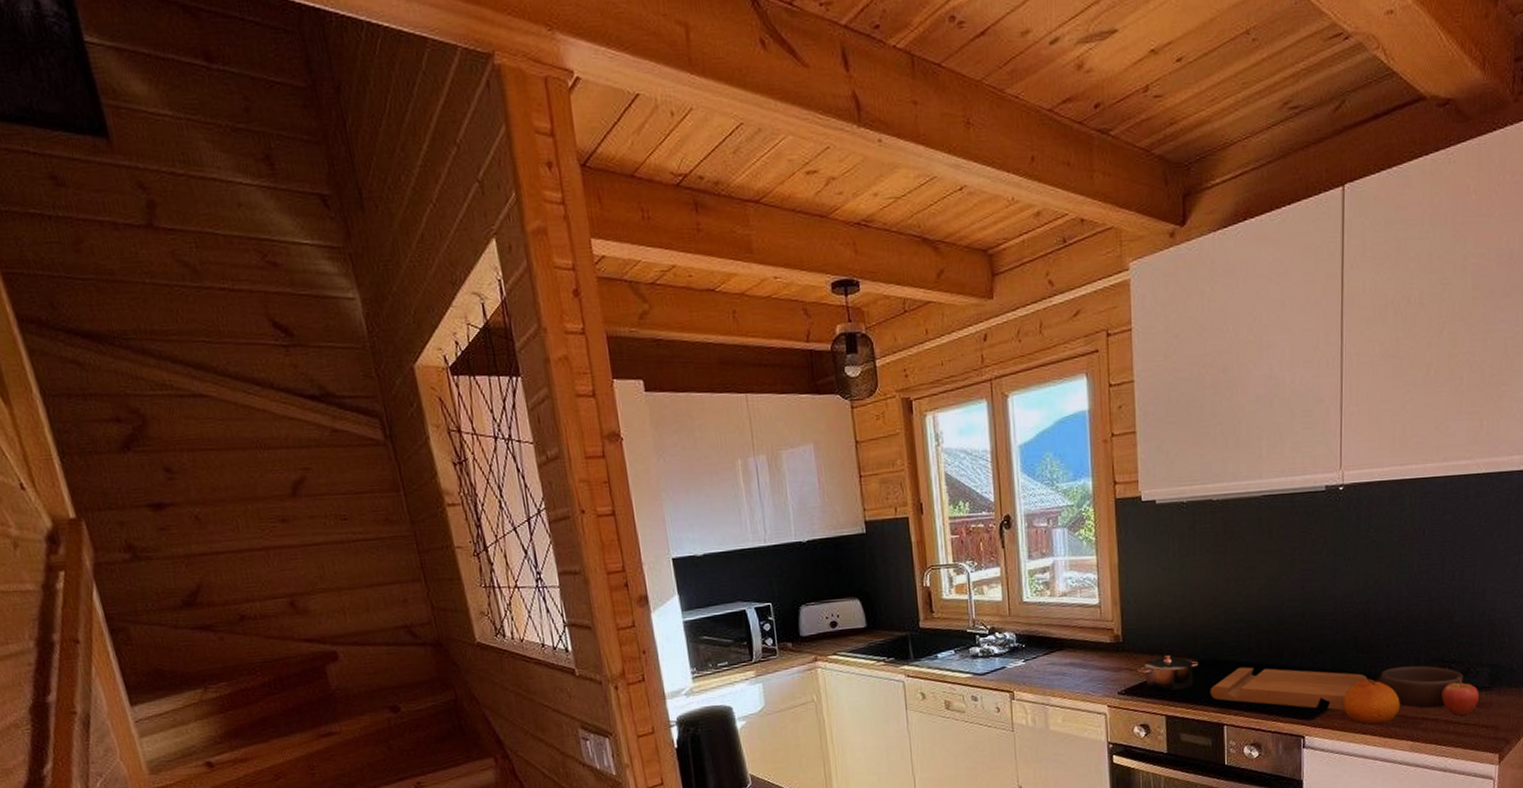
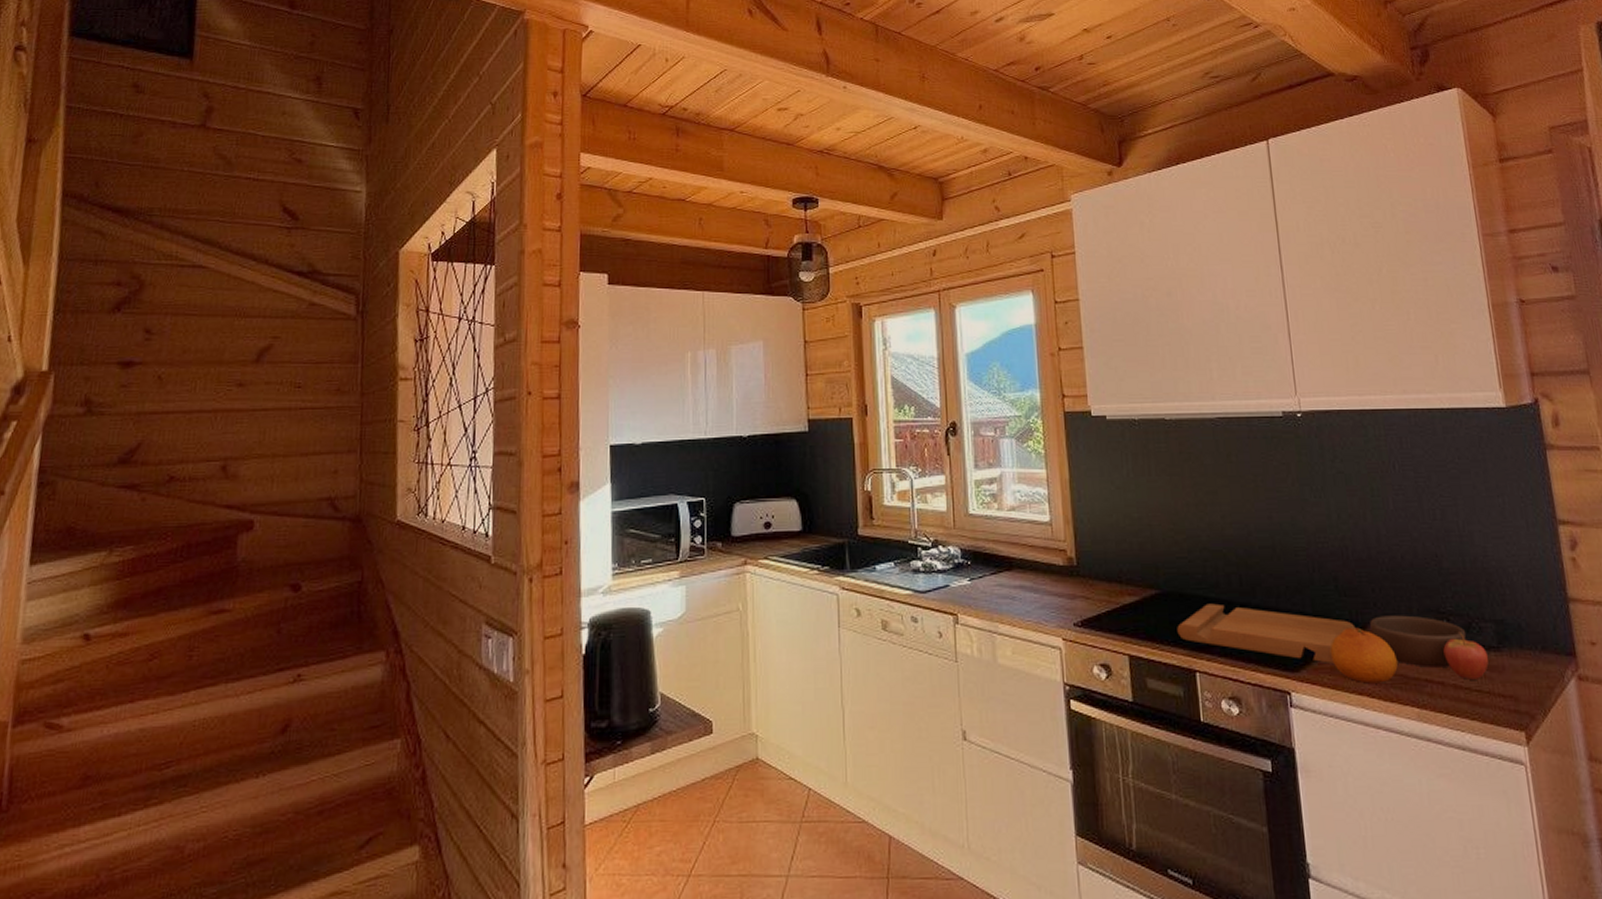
cooking pot: present [1138,654,1200,692] -> none [1095,583,1164,626]

